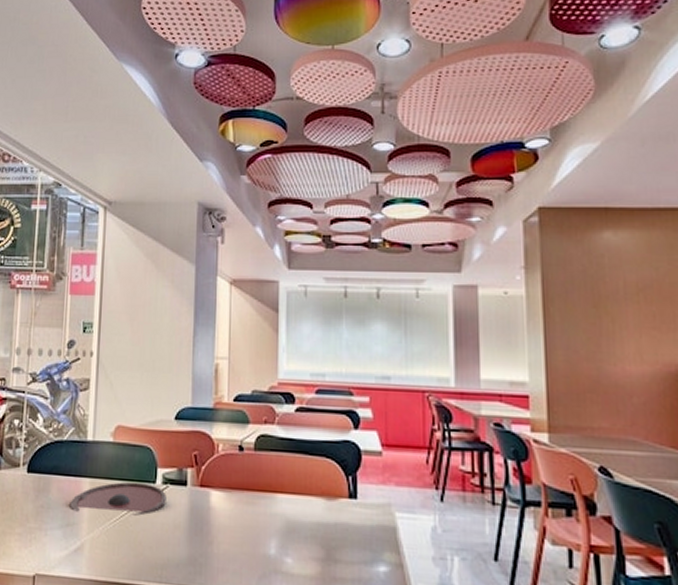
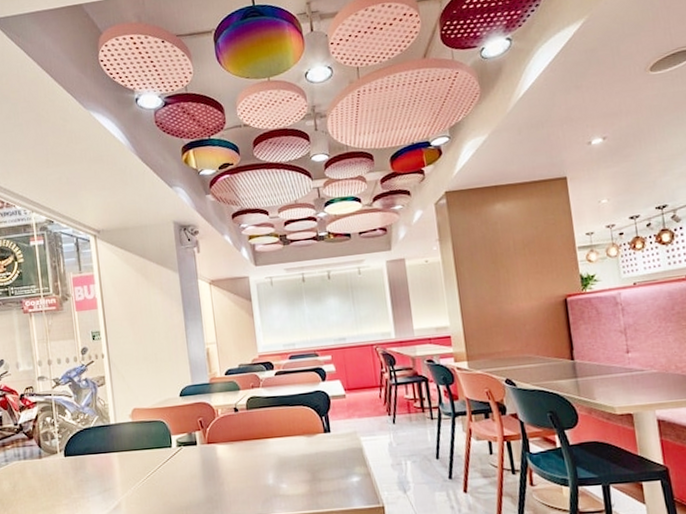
plate: present [69,482,167,516] -> none [104,449,182,480]

